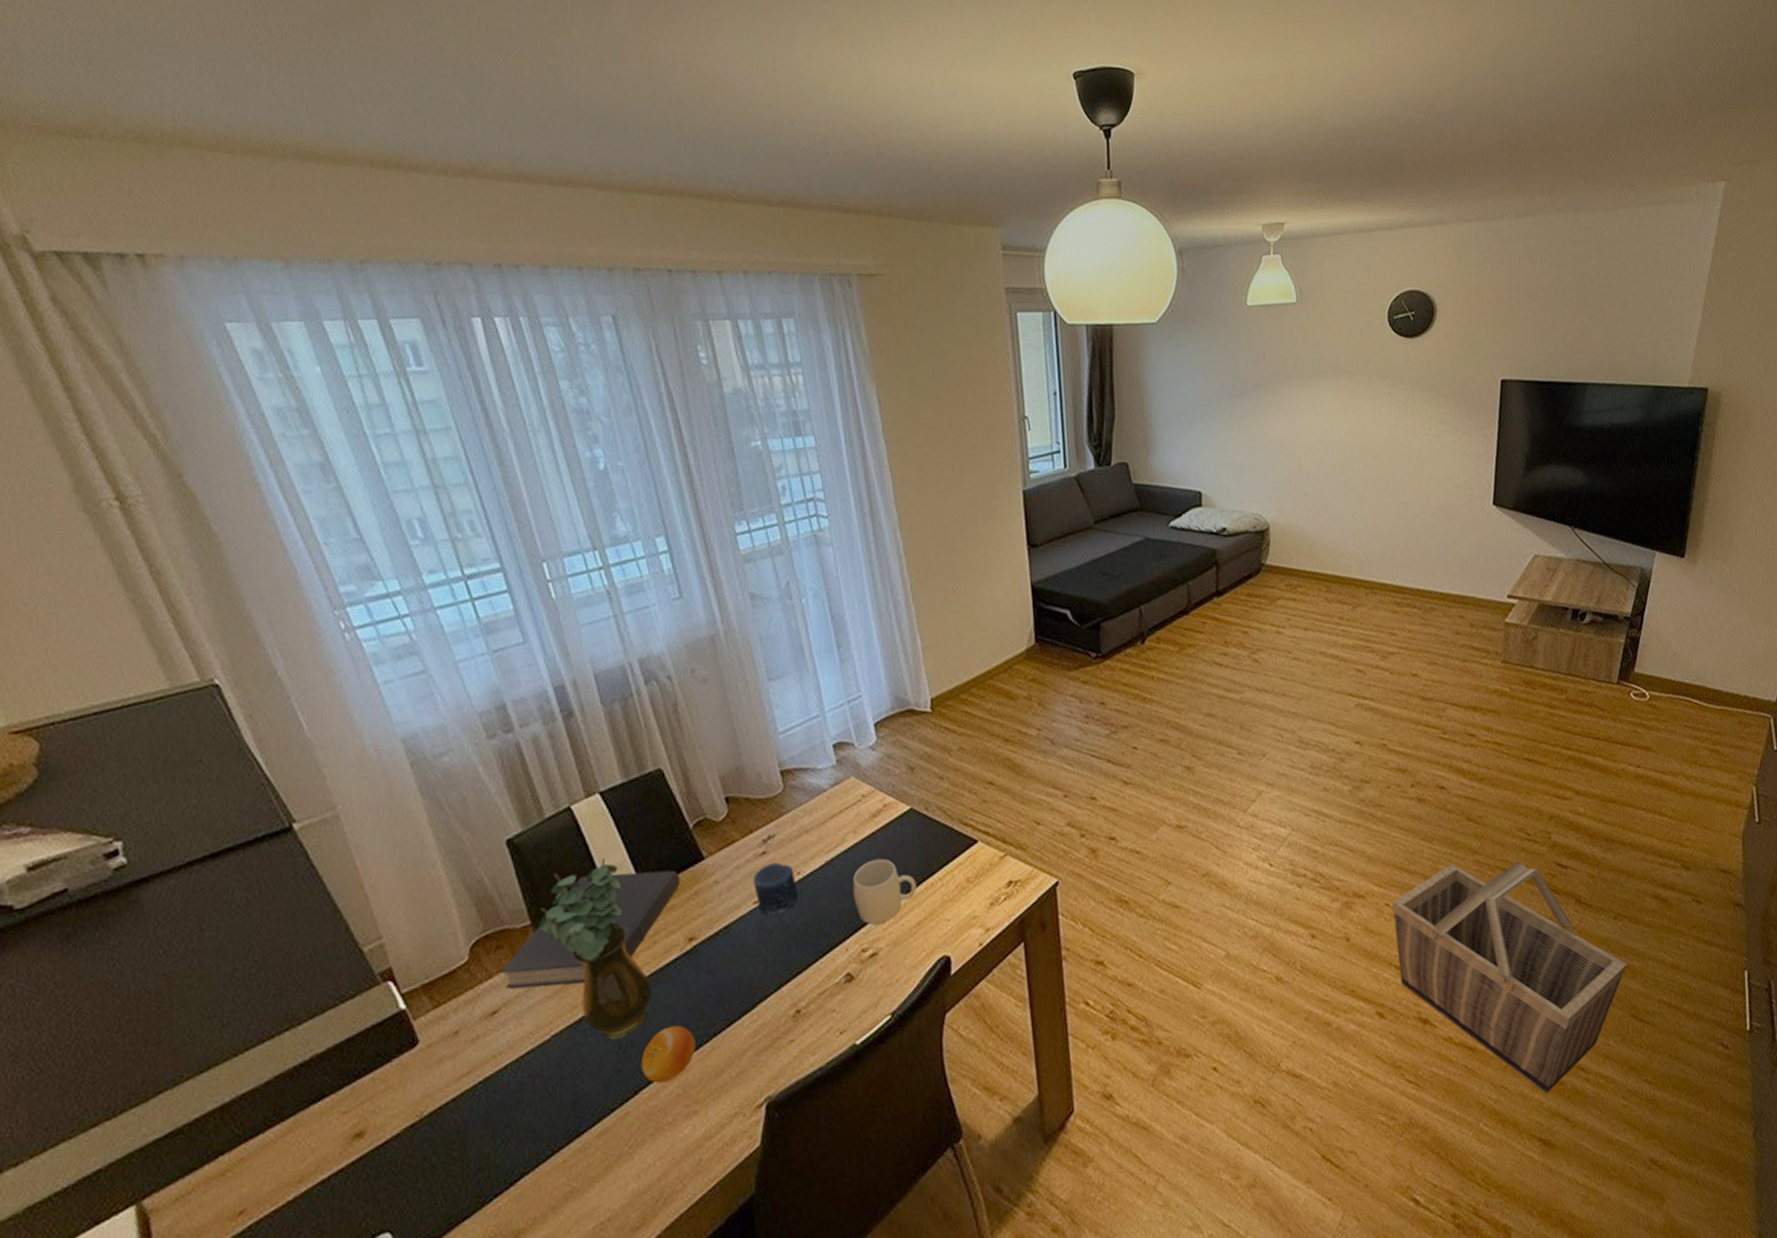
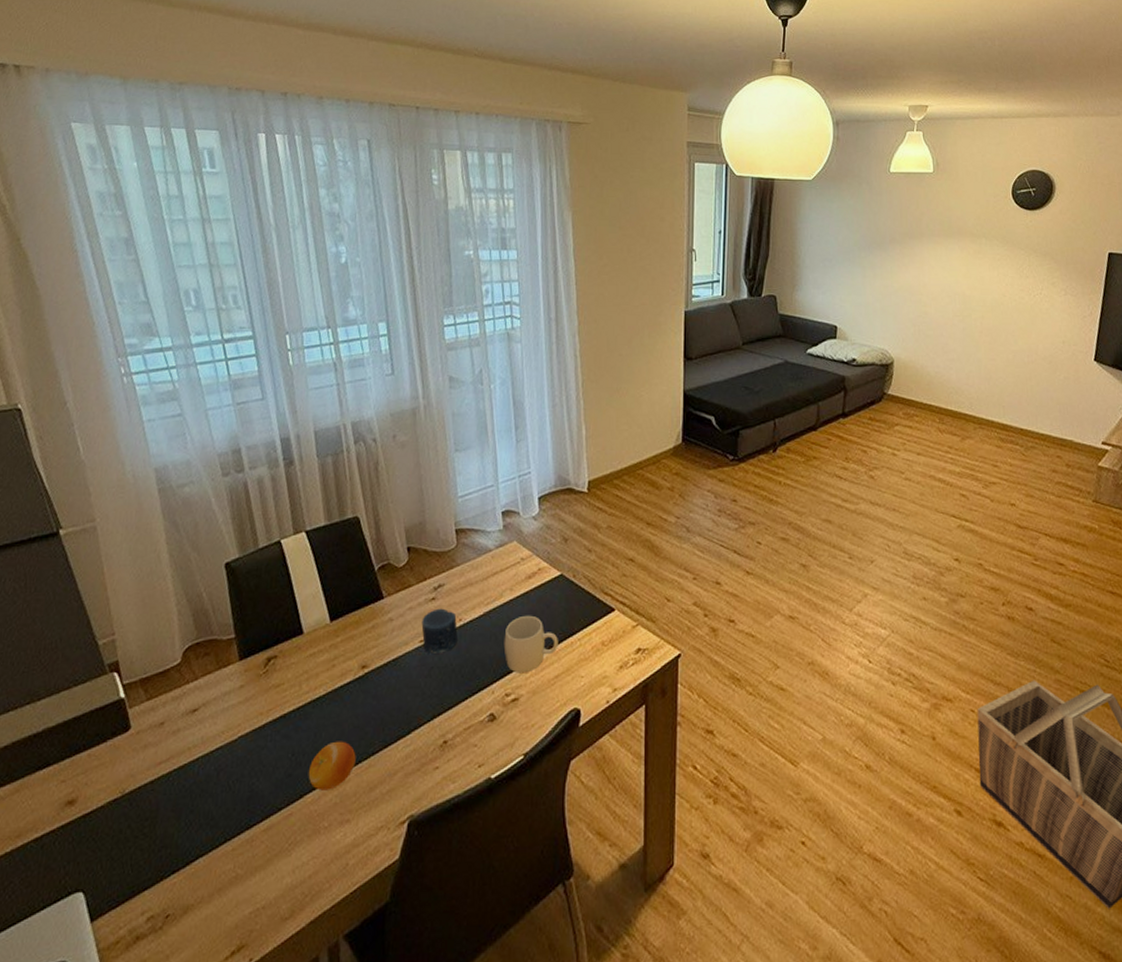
book: present [500,870,680,989] -> none [205,601,361,694]
vase: present [539,858,652,1039] -> none [242,588,326,747]

